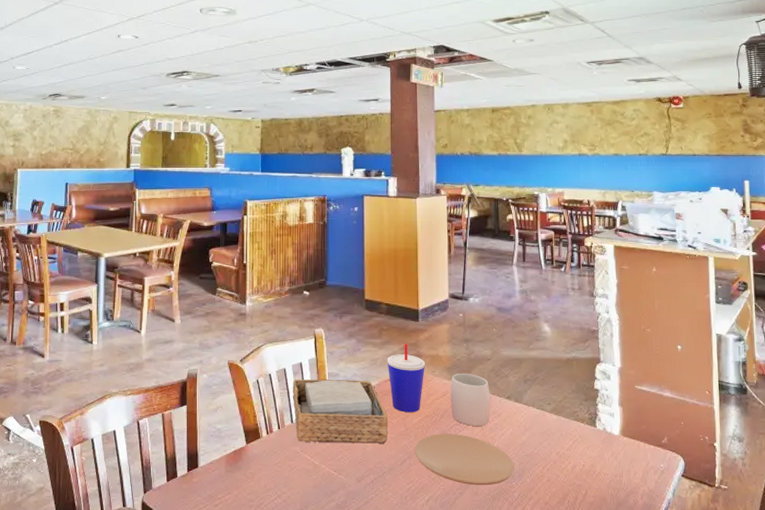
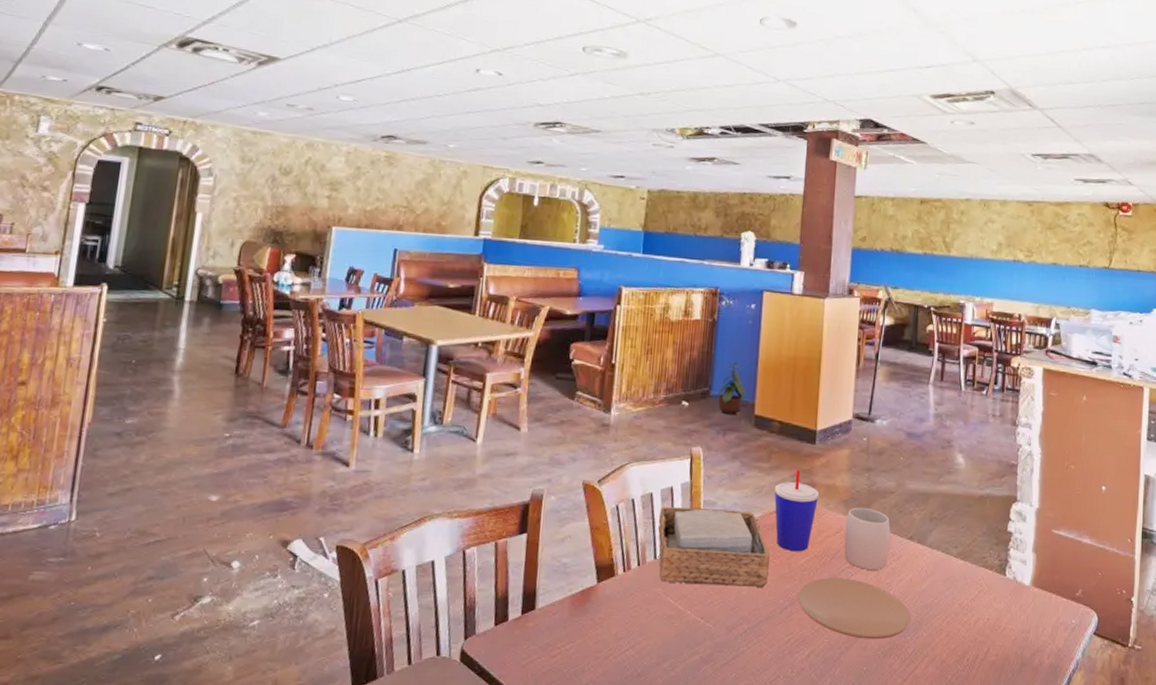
potted plant: none [332,256,356,301] -> present [716,361,746,415]

